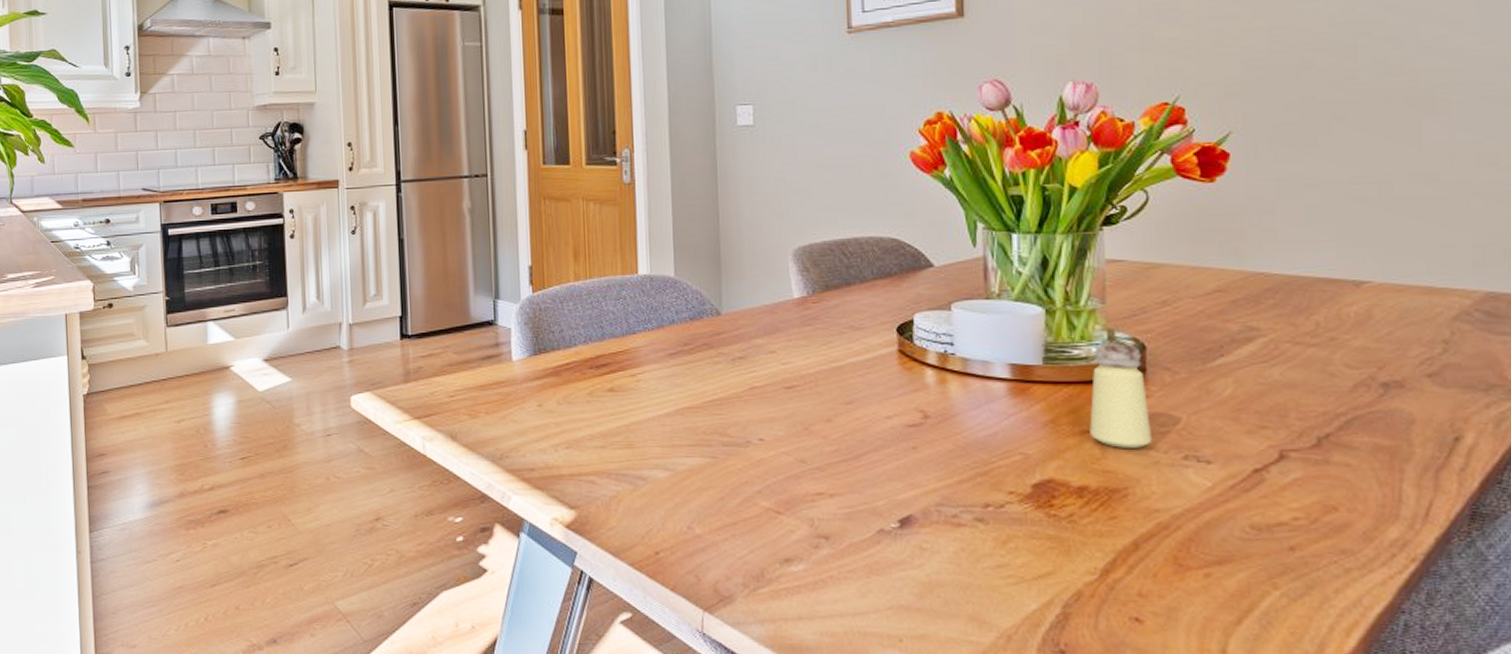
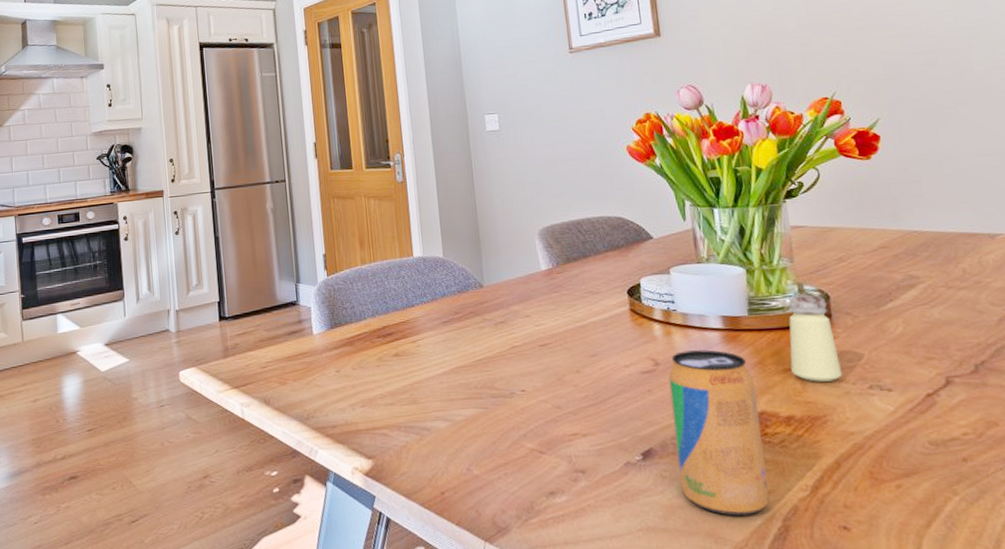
beverage can: none [938,403,1048,600] -> present [668,349,769,517]

